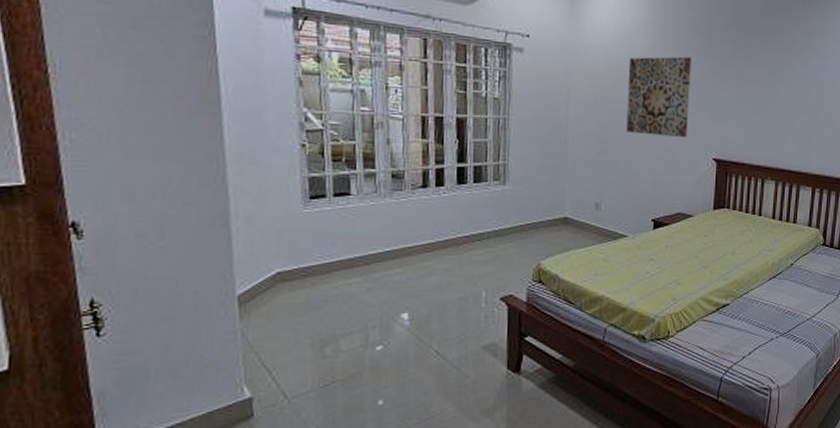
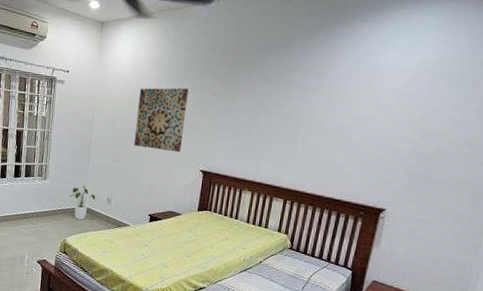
house plant: none [542,189,579,235] -> present [69,186,96,220]

